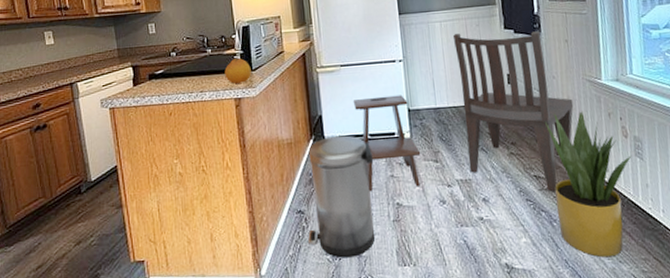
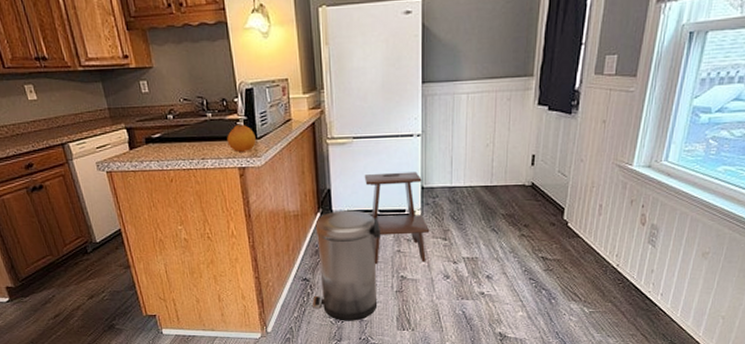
dining chair: present [453,31,574,192] -> none [477,108,597,273]
planter: present [545,111,631,258] -> none [557,197,643,332]

